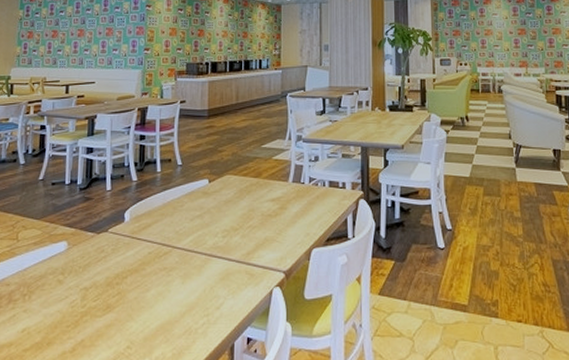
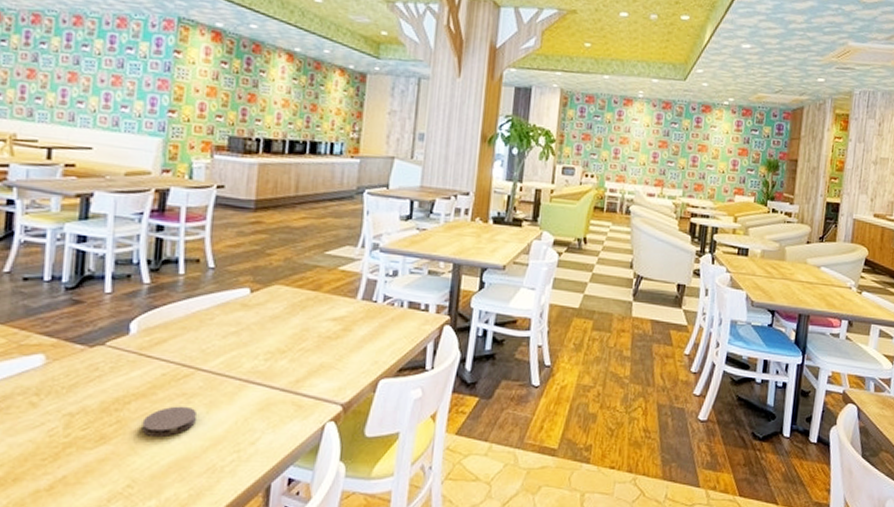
coaster: none [136,278,176,304] -> present [141,406,198,436]

